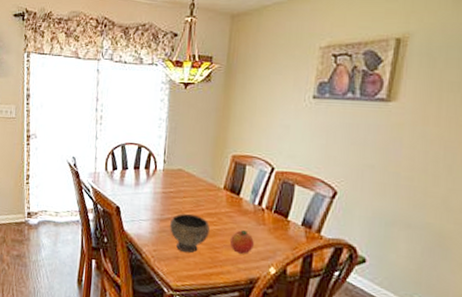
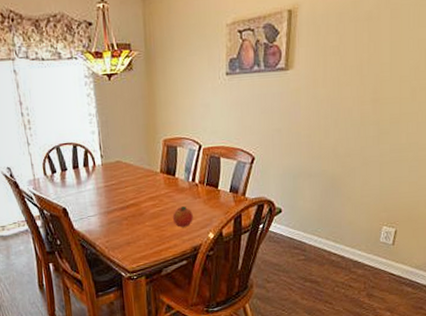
bowl: present [170,213,210,254] -> none [117,201,154,238]

